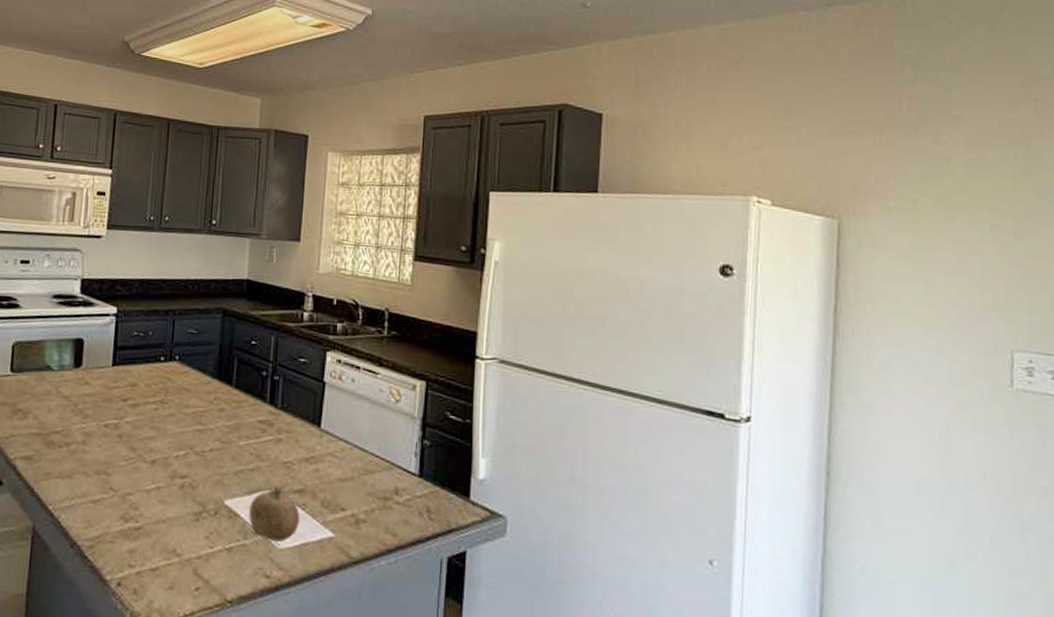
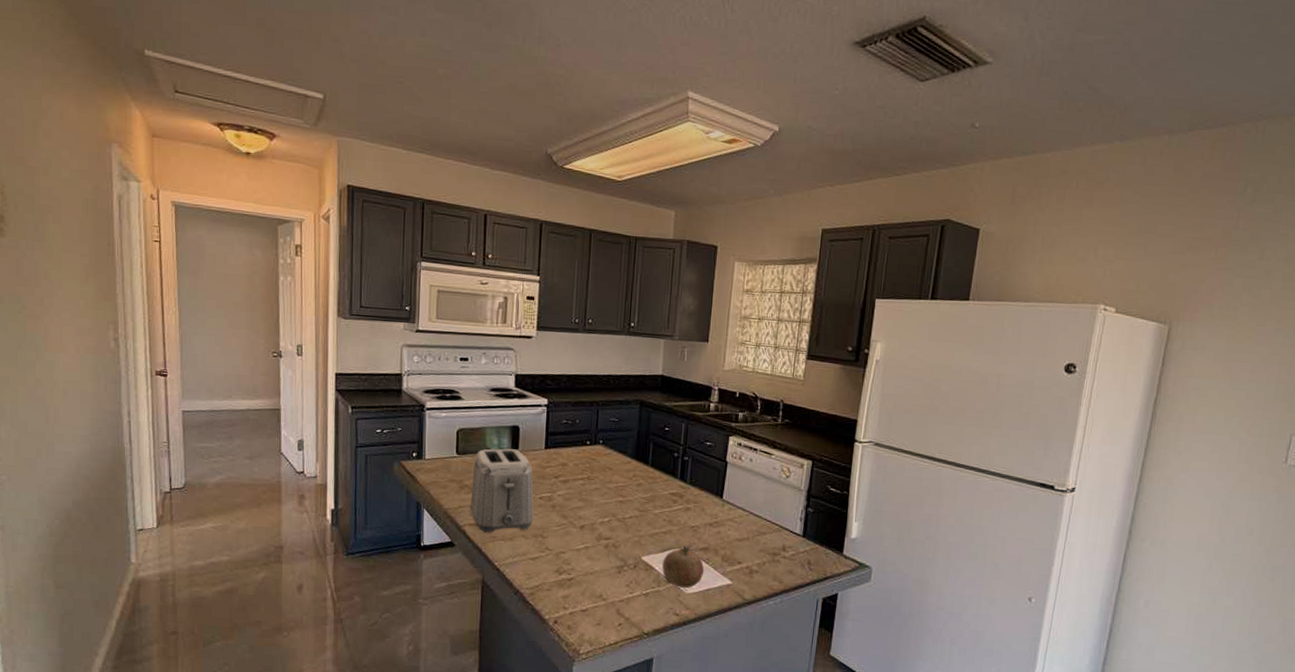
toaster: none [22,365,98,469] -> present [470,448,534,533]

